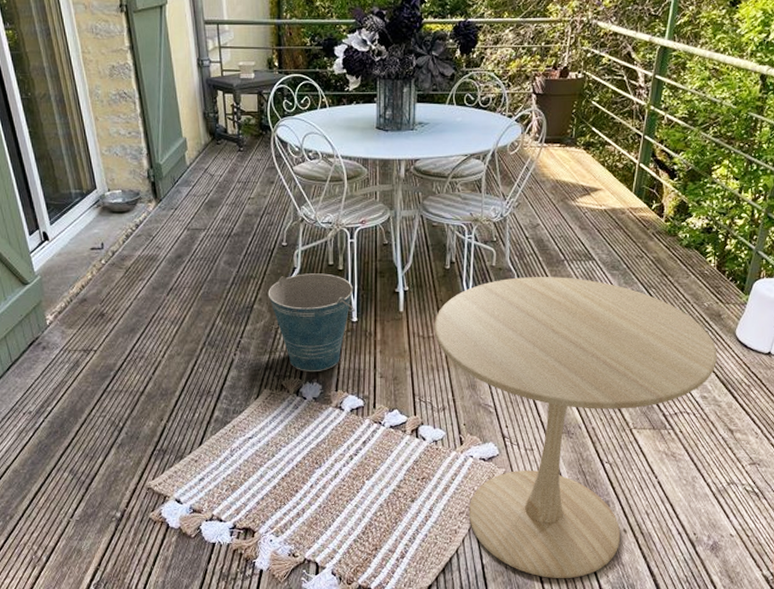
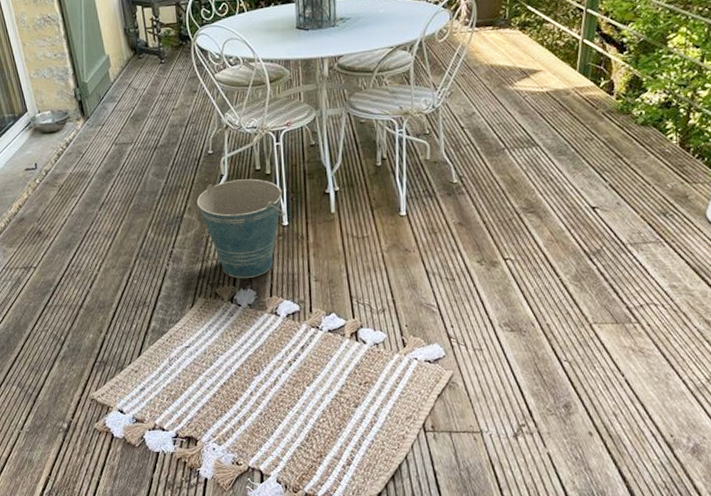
side table: present [434,277,717,579] -> none [368,166,686,486]

